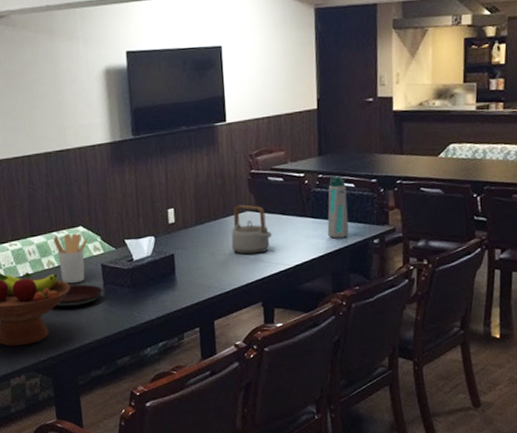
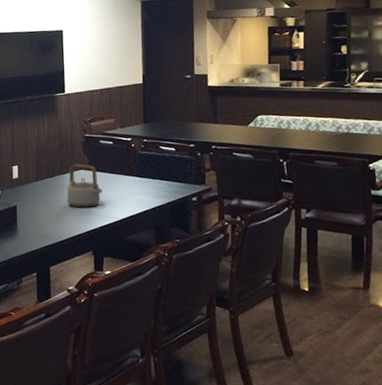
water bottle: present [327,176,349,238] -> none [151,141,170,196]

